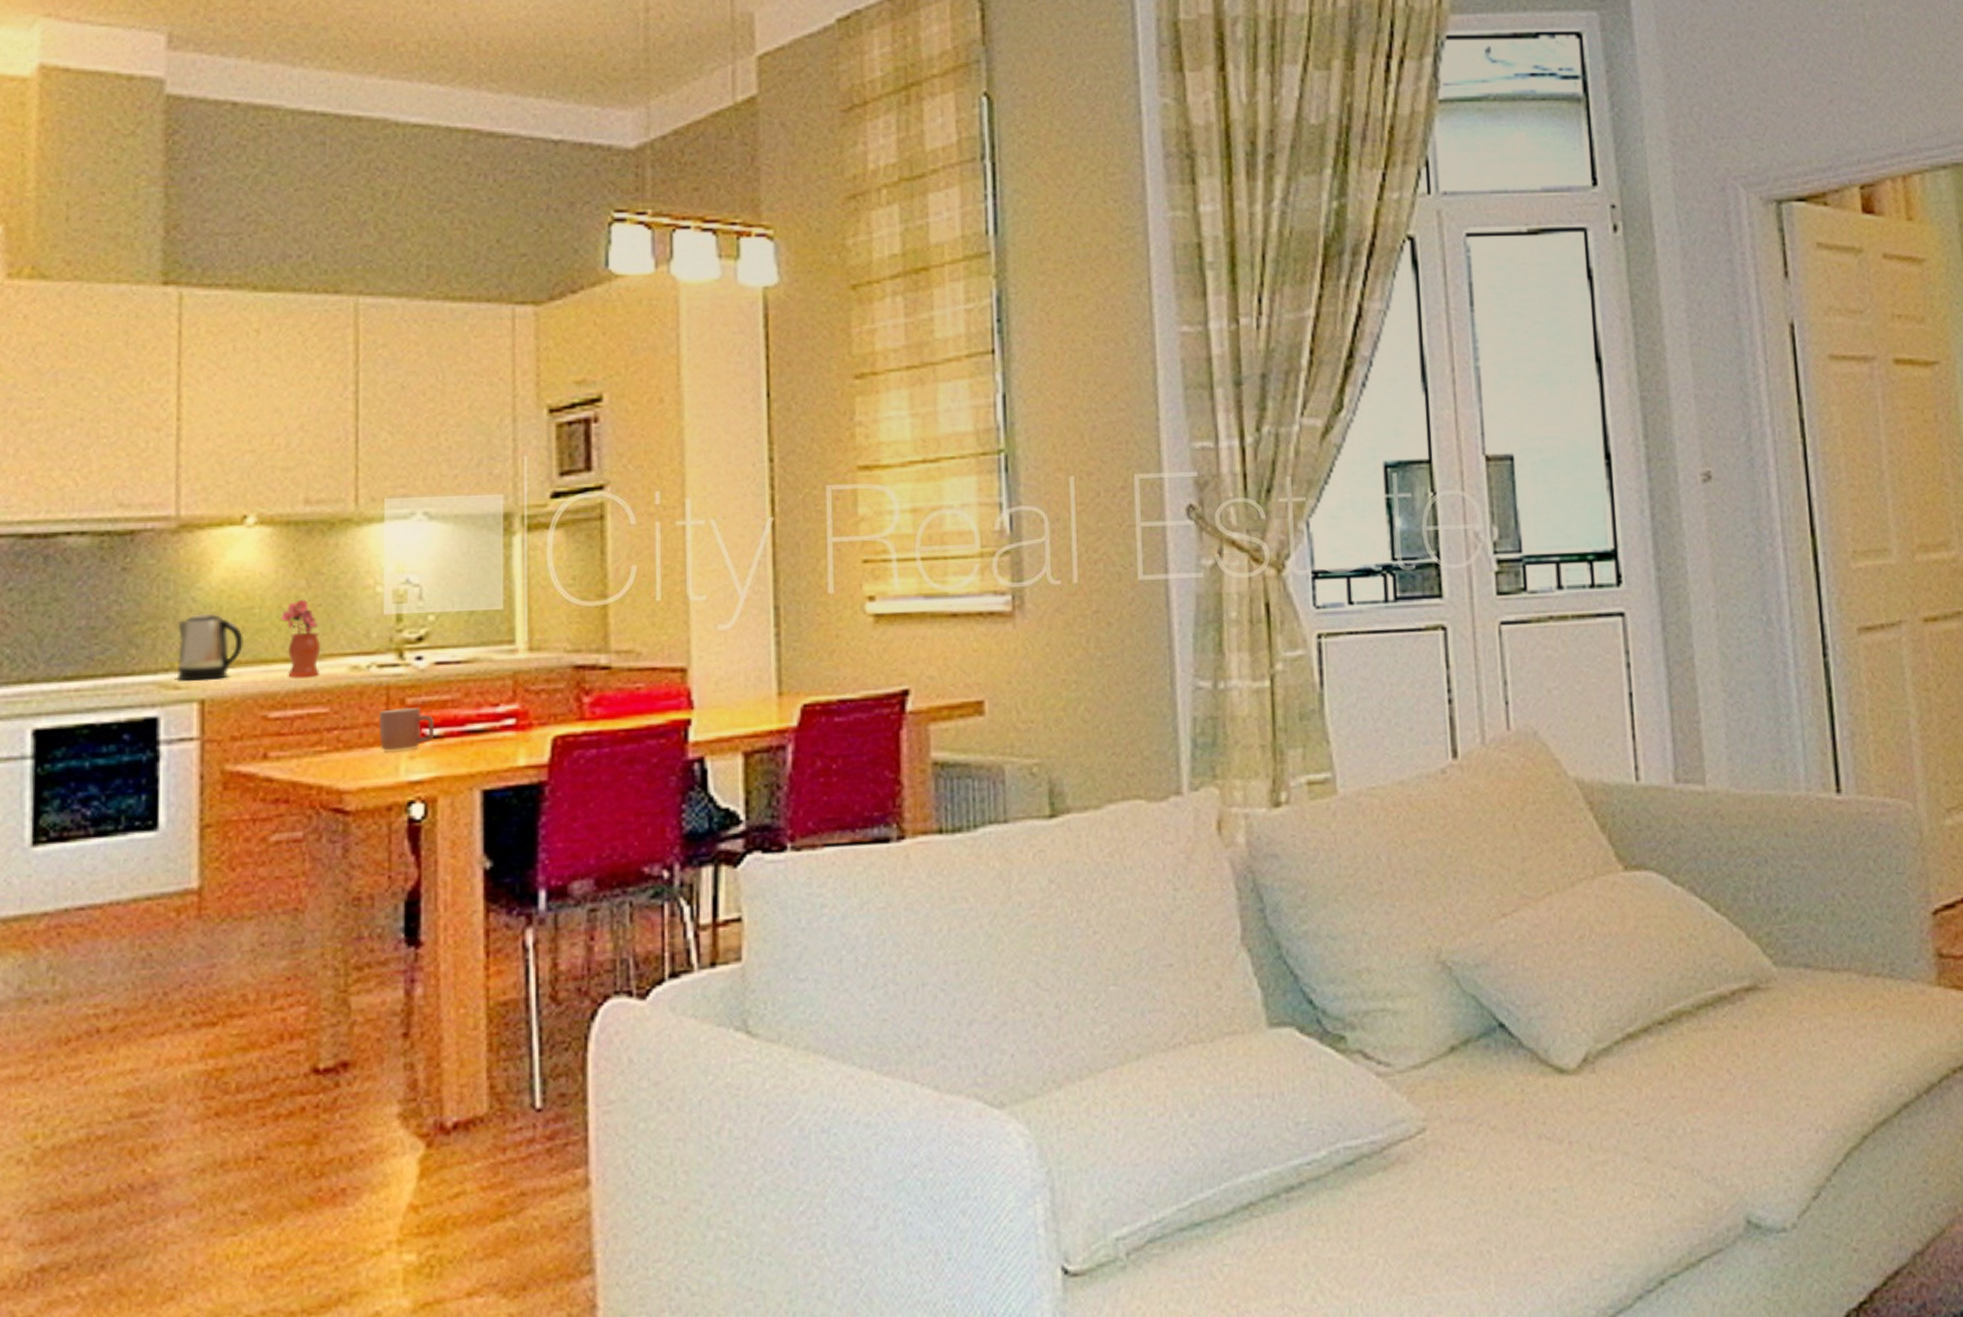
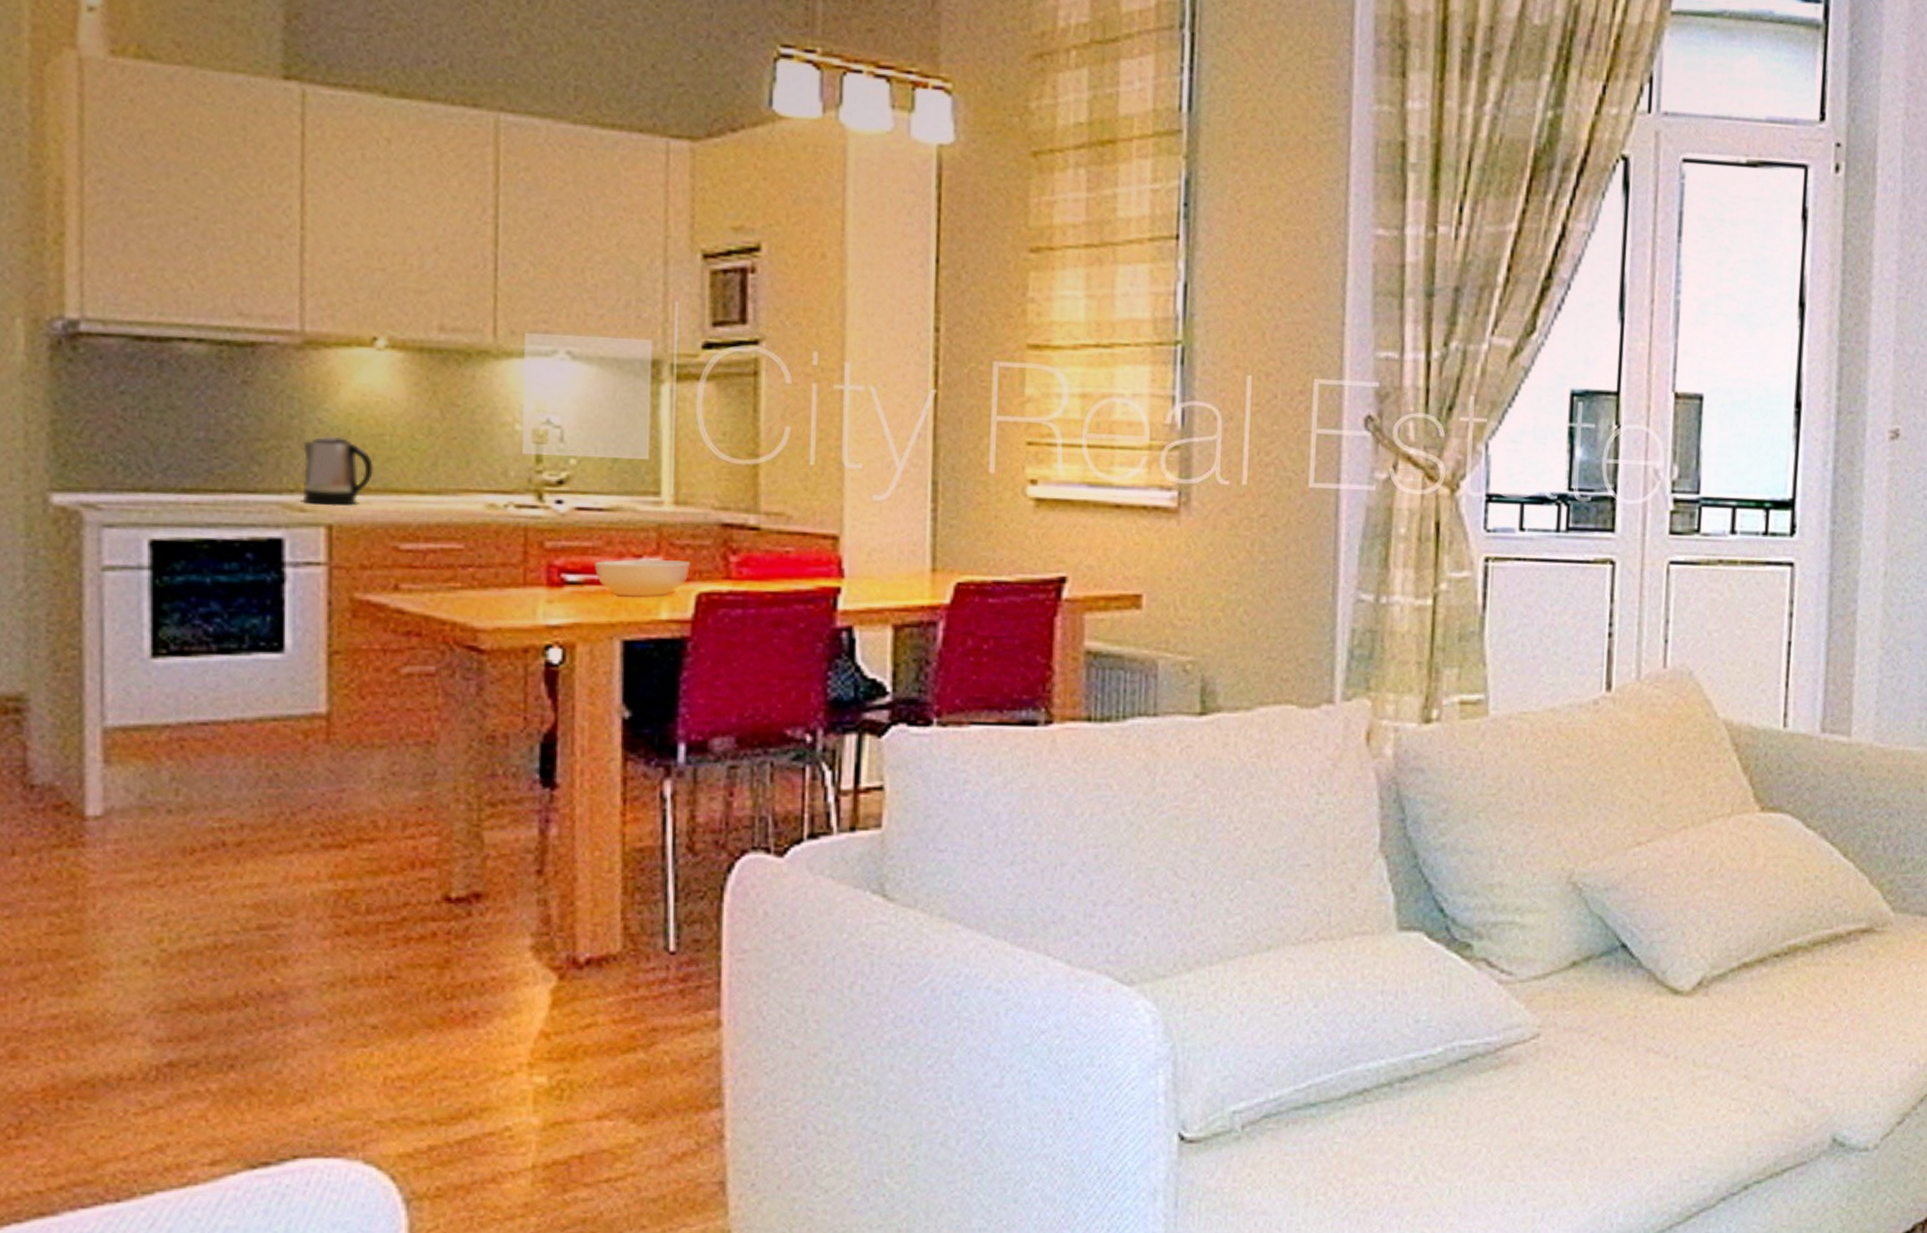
potted flower: present [281,599,321,680] -> none [414,430,456,514]
mug: present [379,707,435,753] -> none [516,551,575,597]
bowl: none [453,706,546,748] -> present [593,559,691,598]

